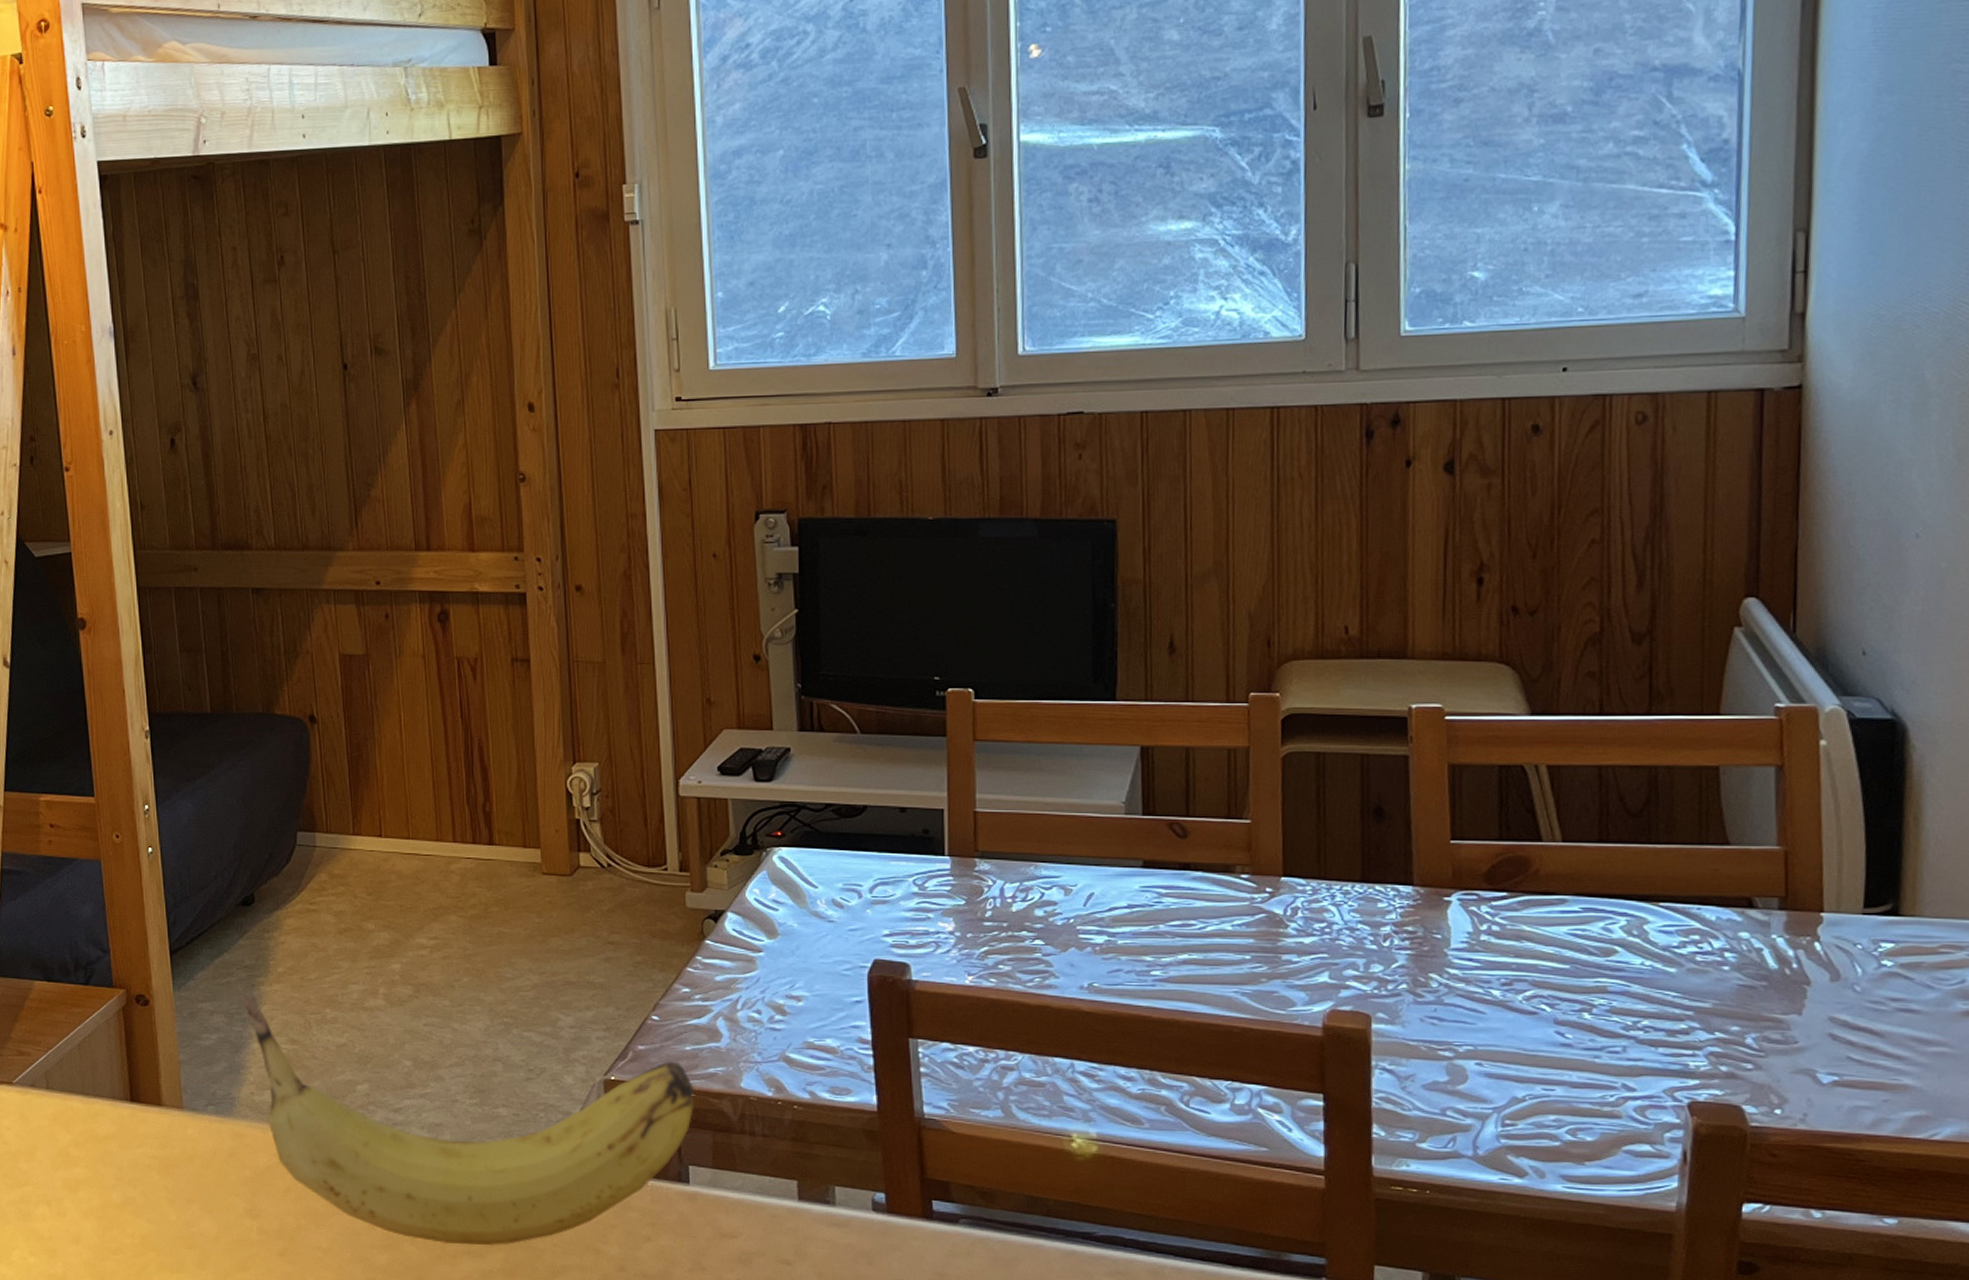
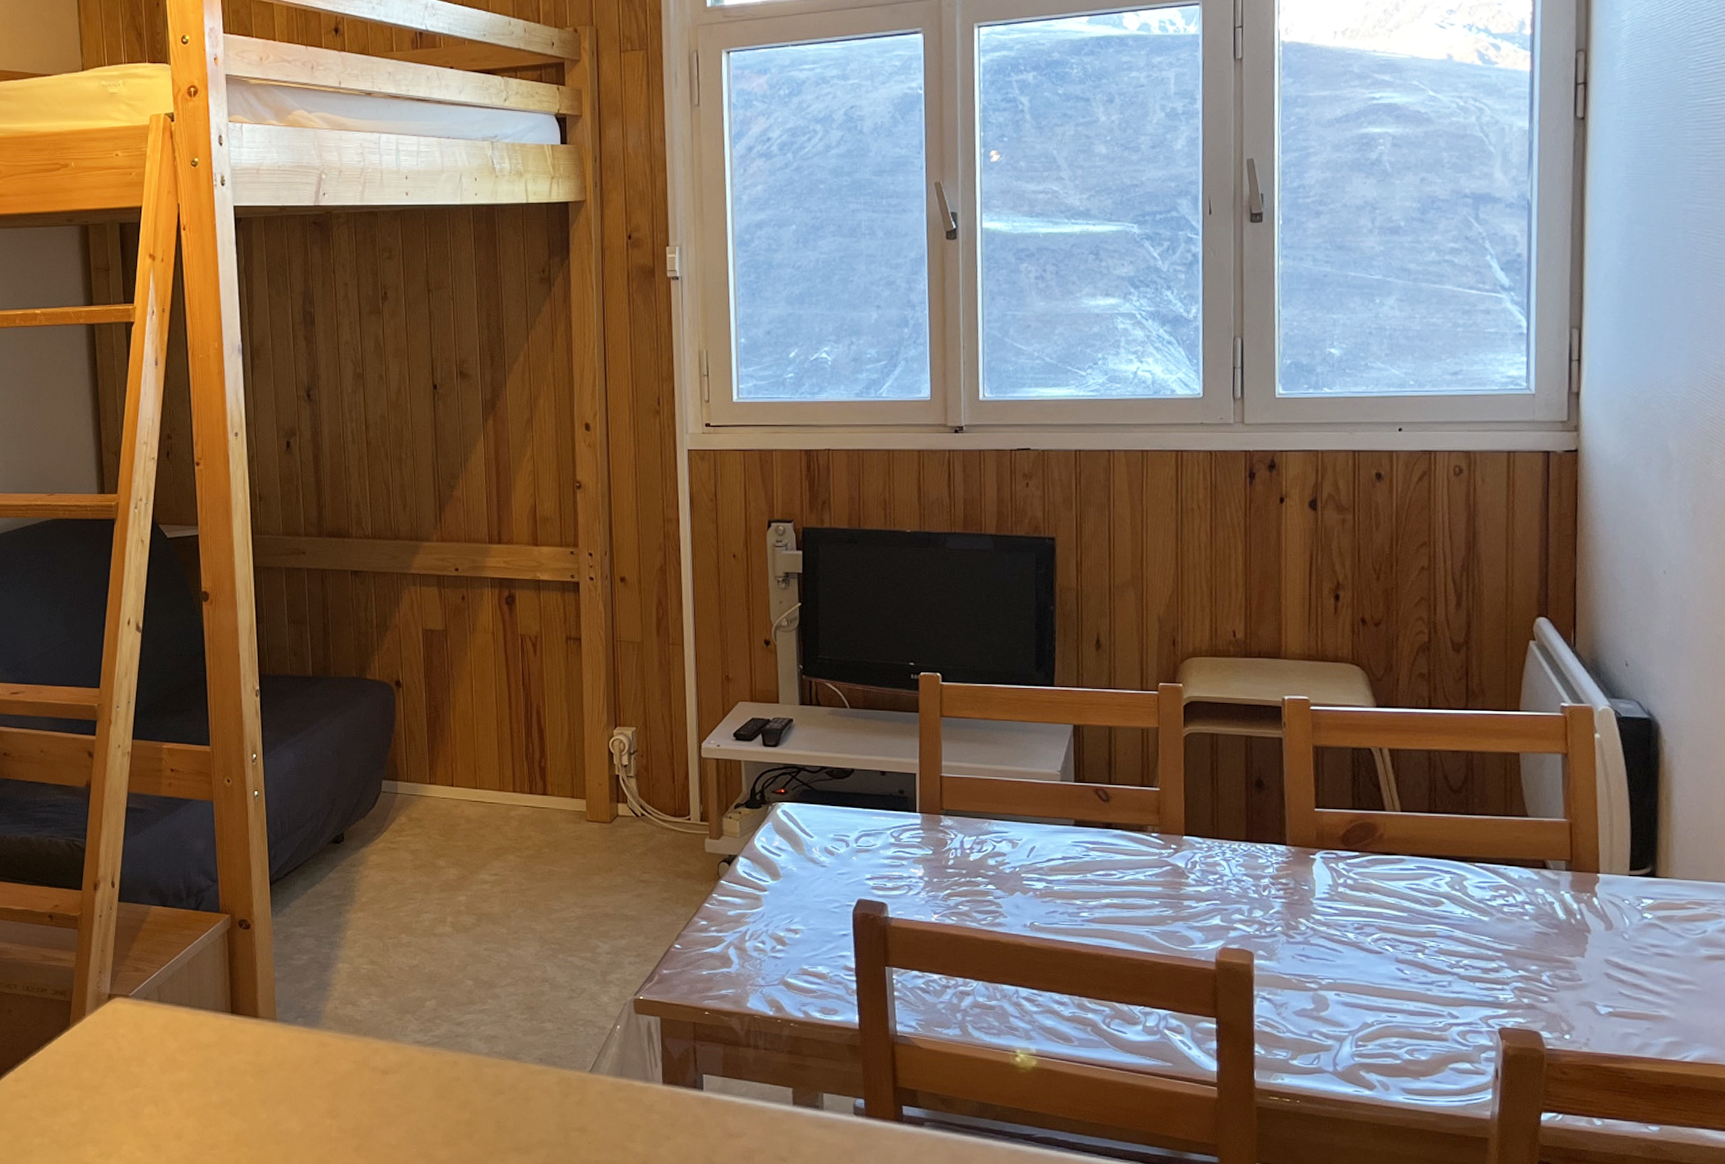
fruit: present [236,984,695,1246] -> none [326,911,709,1144]

